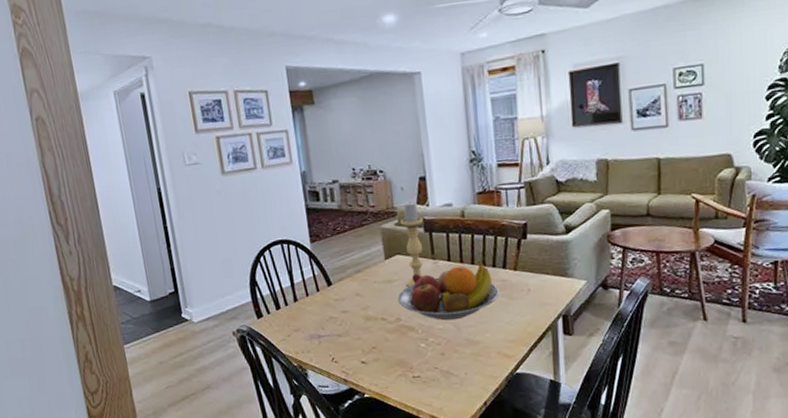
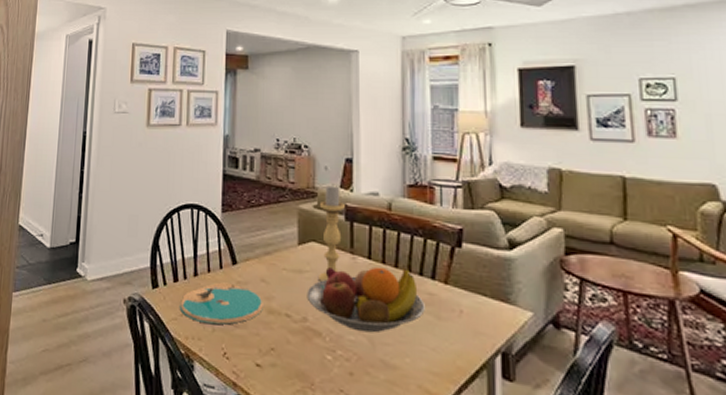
plate: none [285,301,362,339] -> present [179,282,265,325]

